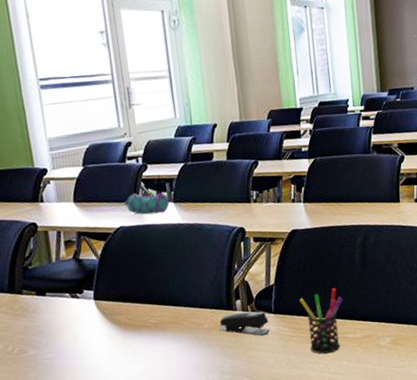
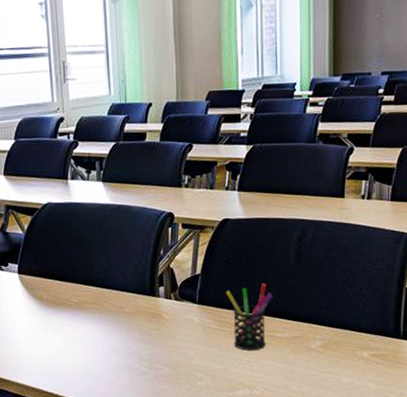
pencil case: present [123,192,170,215] -> none [52,169,98,193]
stapler: present [219,311,270,336] -> none [140,299,193,325]

